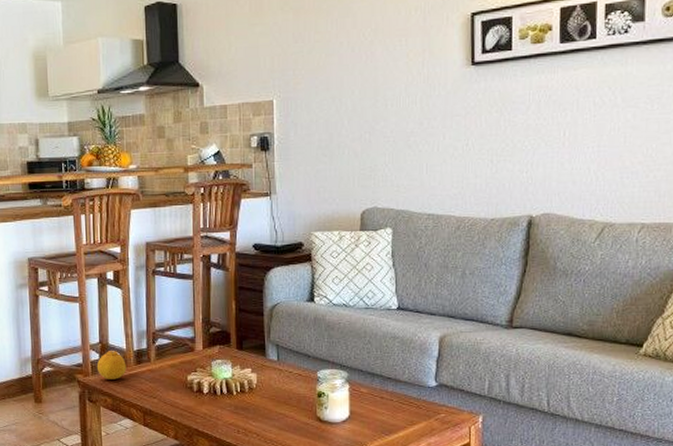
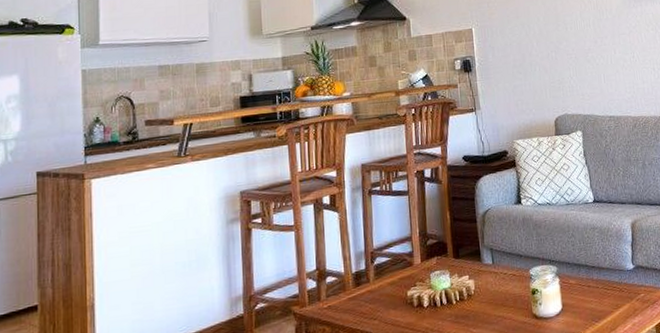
fruit: present [96,350,127,380] -> none [314,275,345,307]

